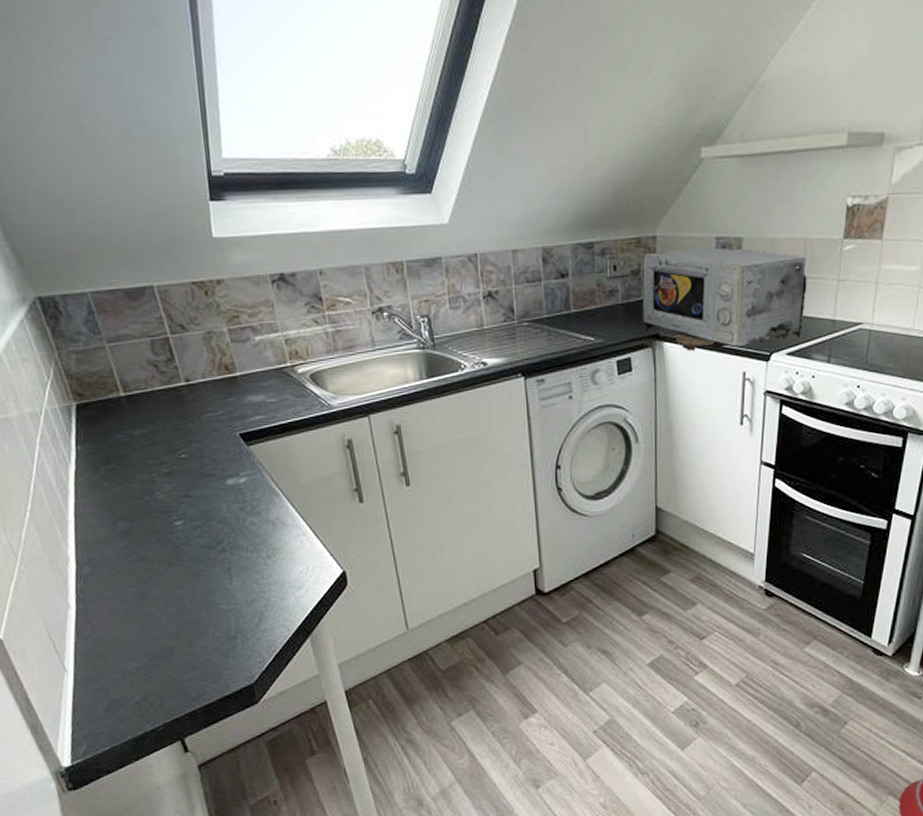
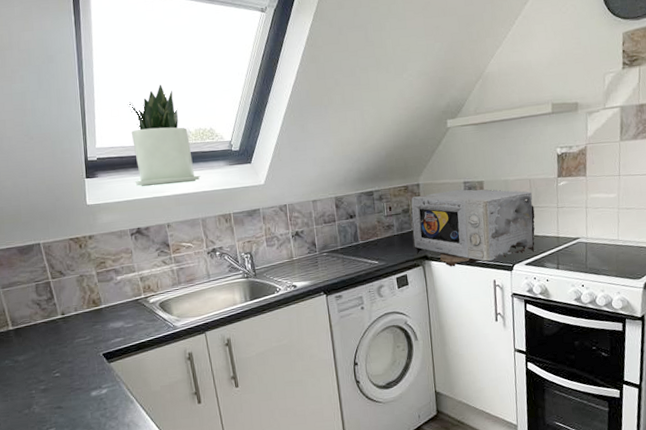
planter: none [263,71,363,218] -> present [127,85,201,187]

